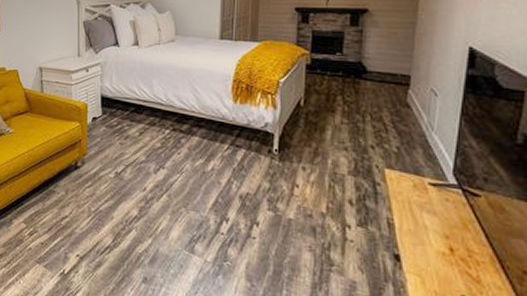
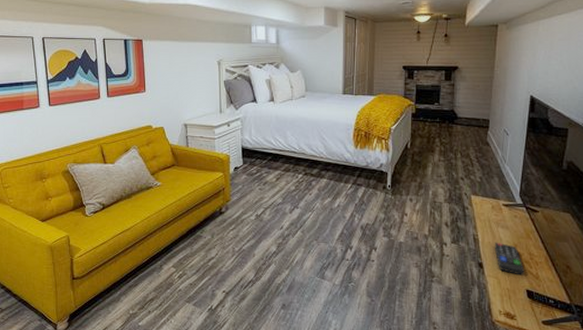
remote control: none [416,230,460,277] -> present [494,242,525,276]

